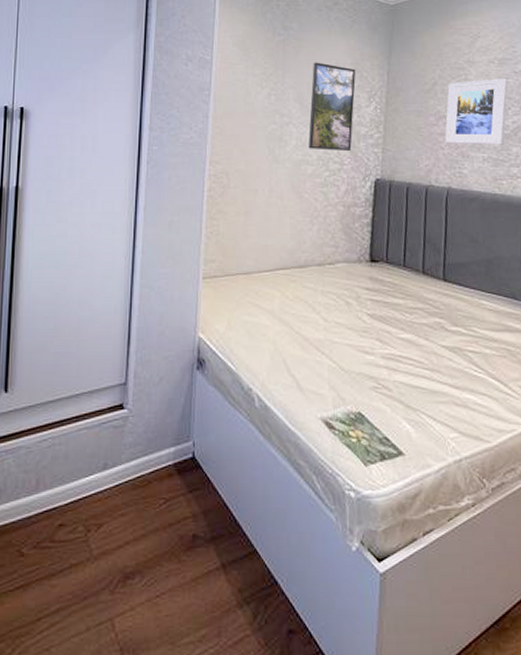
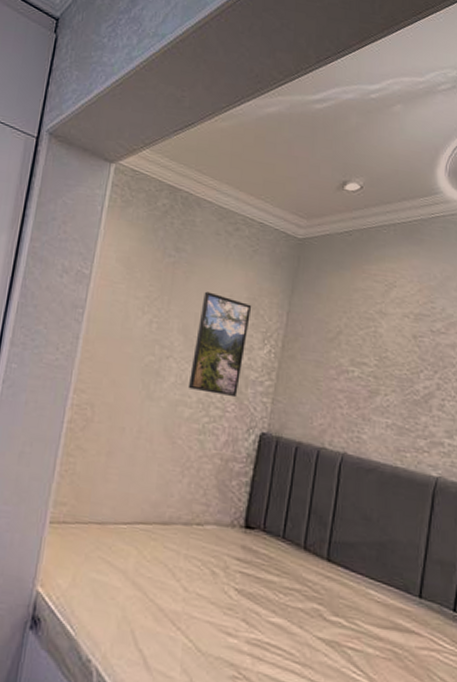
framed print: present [445,78,508,145] -> none [345,333,423,412]

